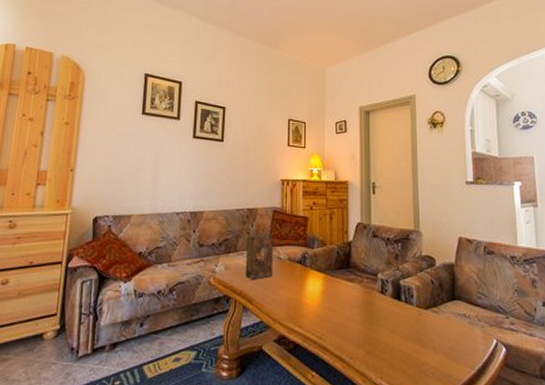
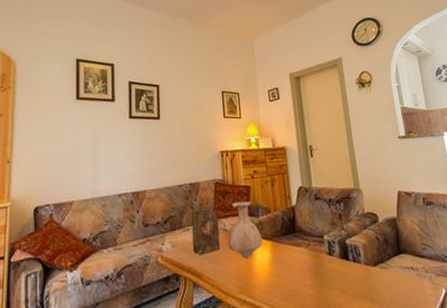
vase: none [280,232,316,288] -> present [228,201,263,259]

